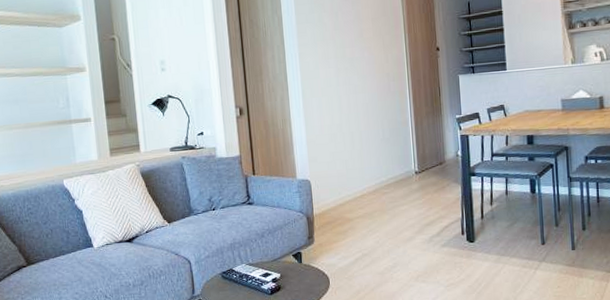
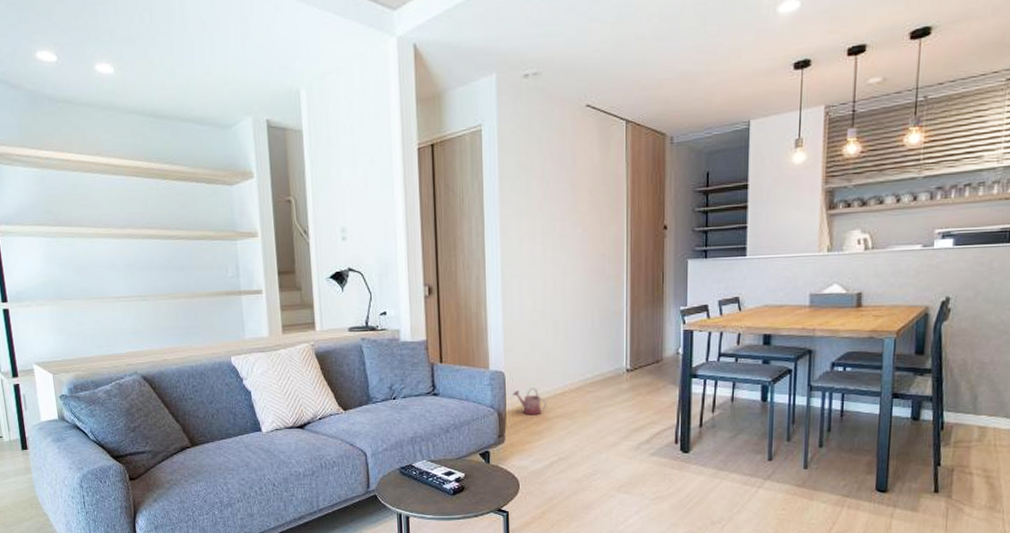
watering can: none [318,192,349,218] -> present [512,388,547,416]

